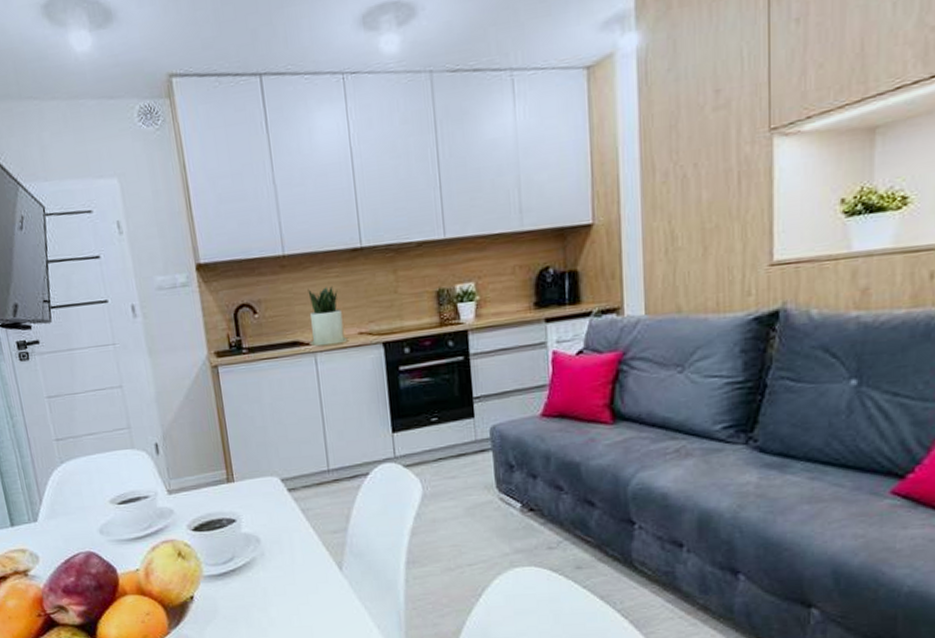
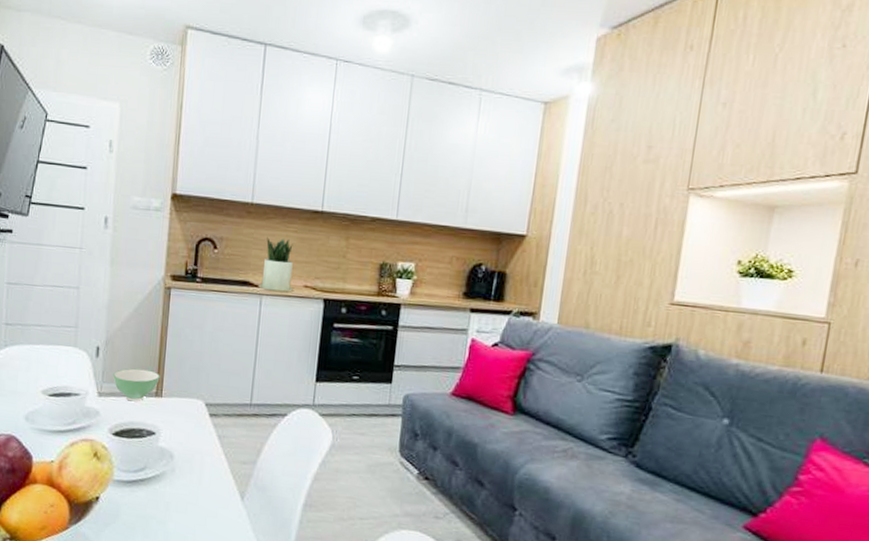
bowl: none [177,456,228,493] -> present [112,368,160,402]

